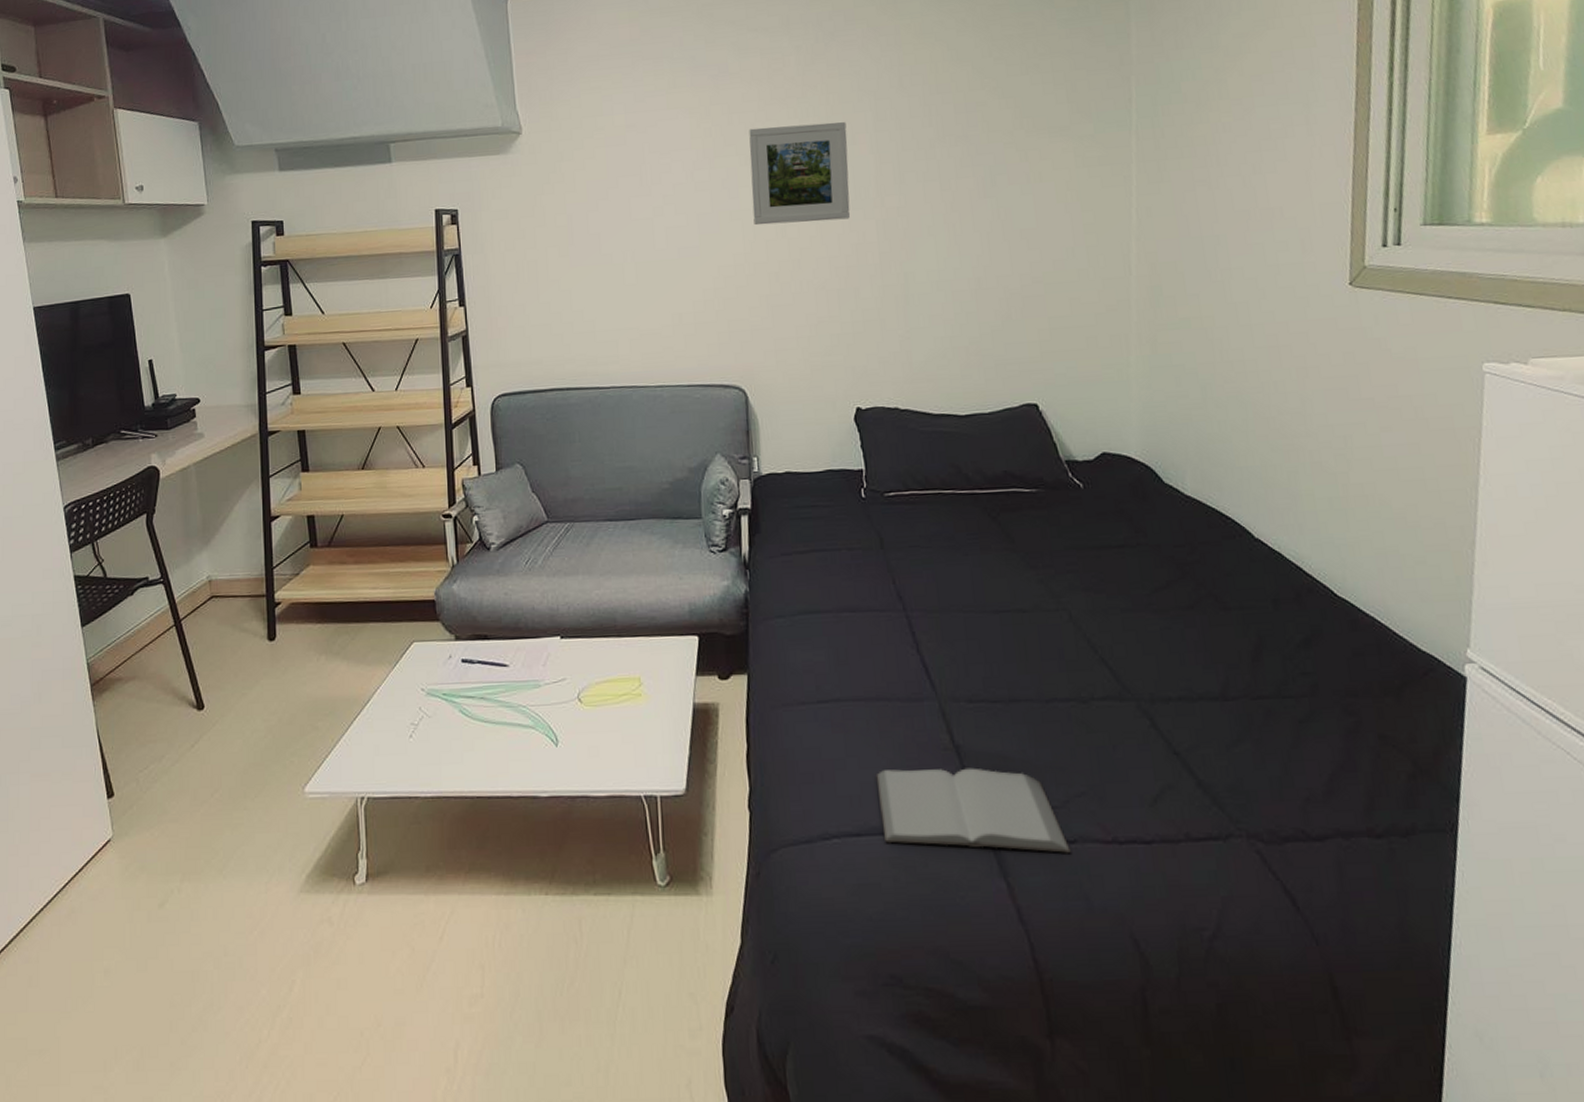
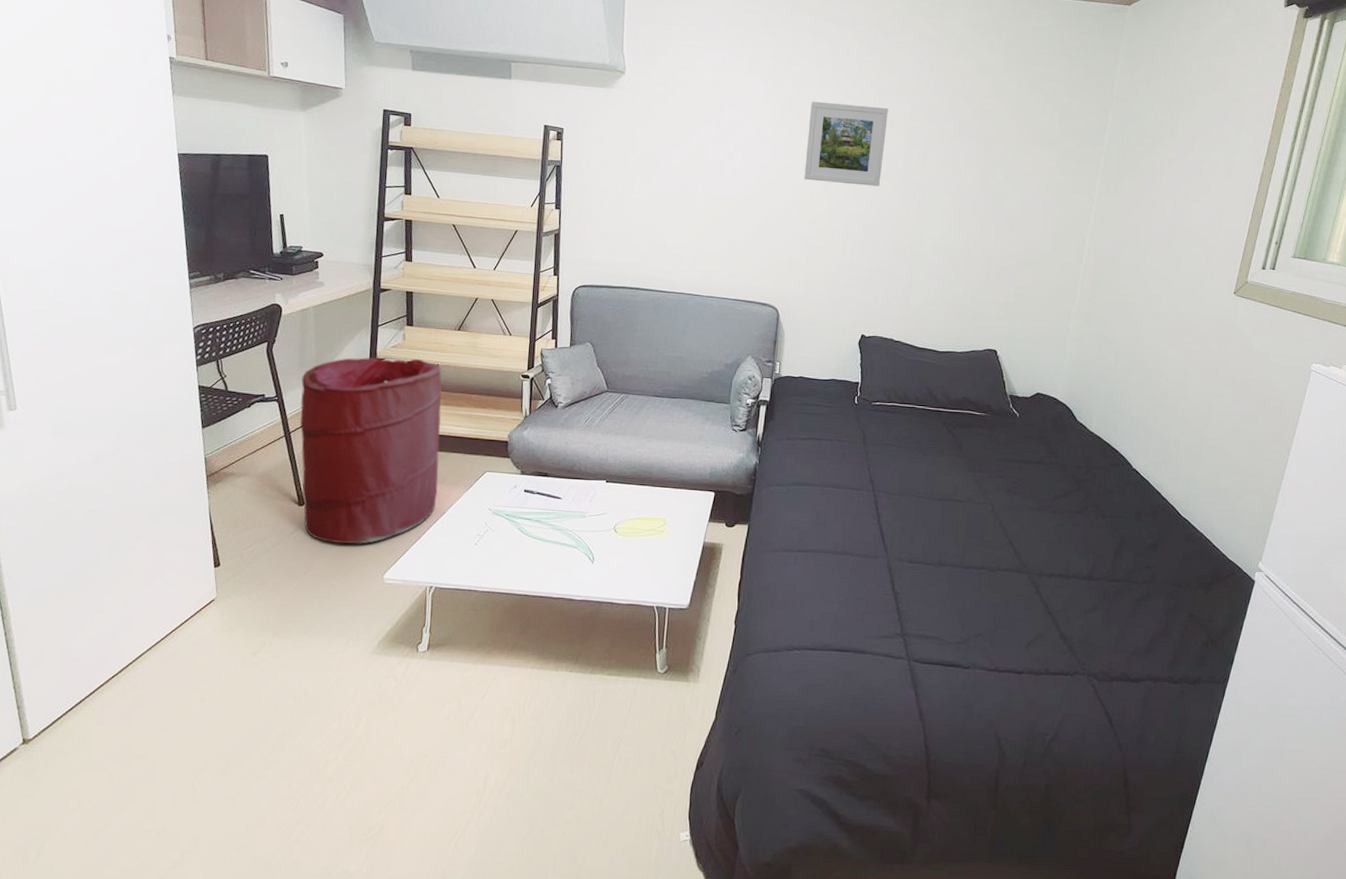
laundry hamper: none [188,510,358,754] -> present [300,357,442,544]
book: present [876,767,1071,853] -> none [832,605,964,675]

